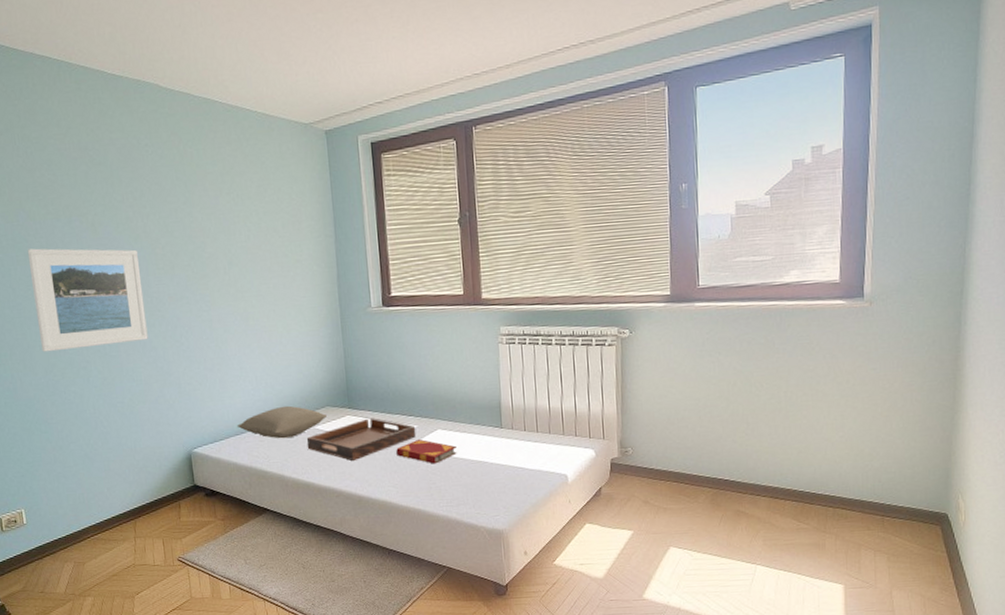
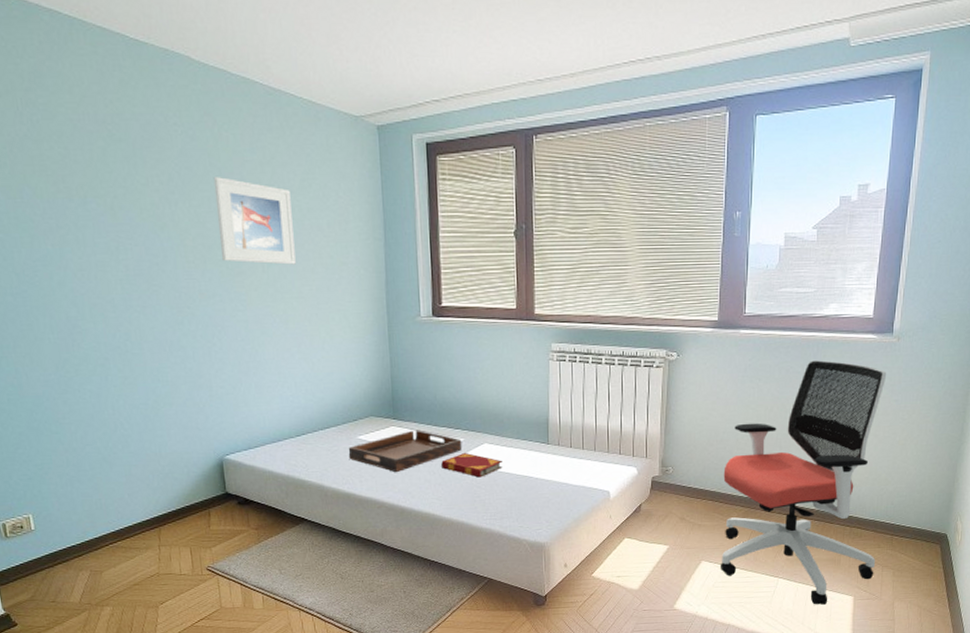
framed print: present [27,248,148,352] -> none [33,230,176,346]
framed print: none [179,189,254,266] -> present [213,177,296,265]
pillow: present [236,405,328,439] -> none [273,414,371,448]
office chair: none [687,330,867,594] -> present [719,360,886,605]

